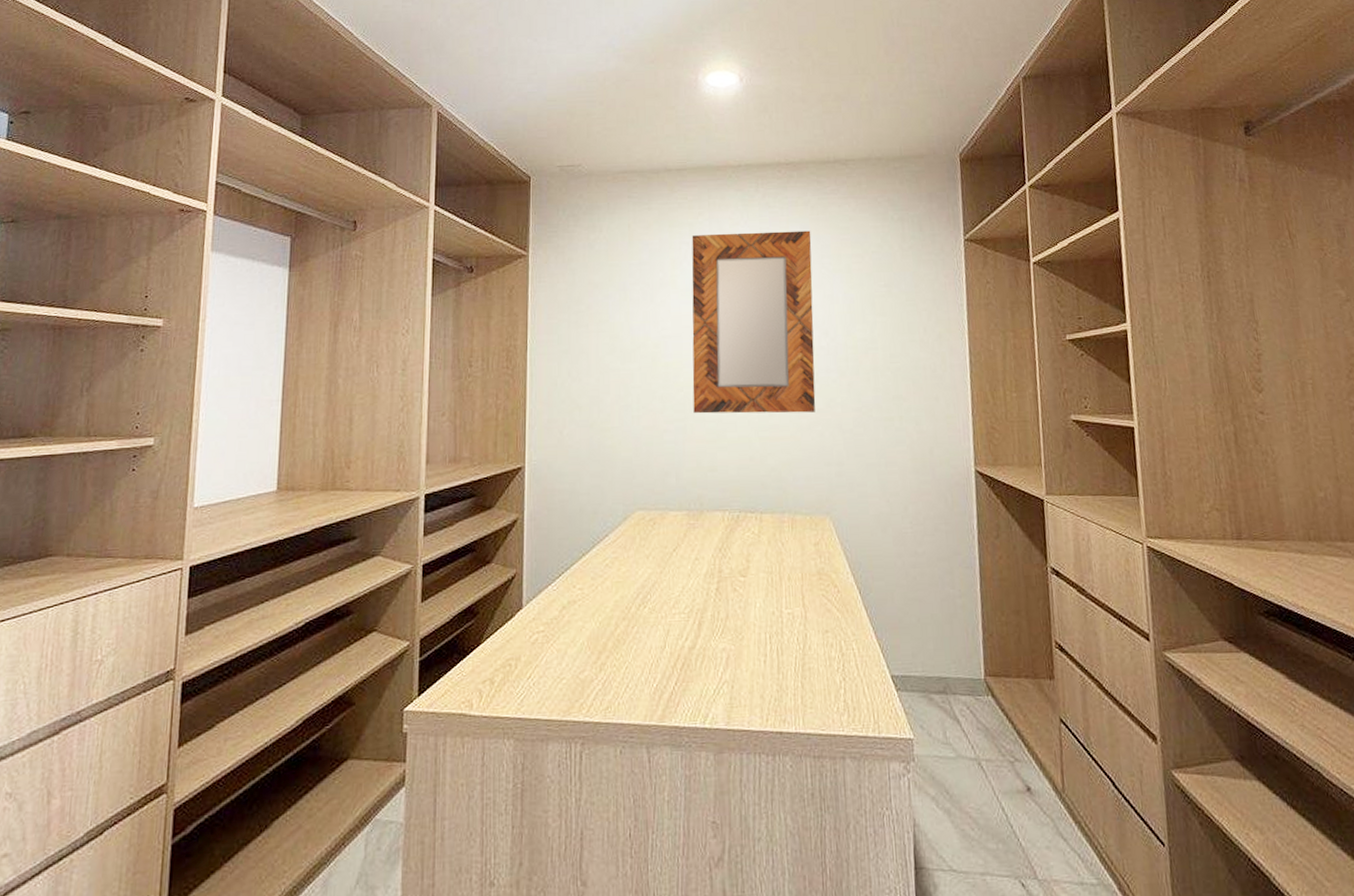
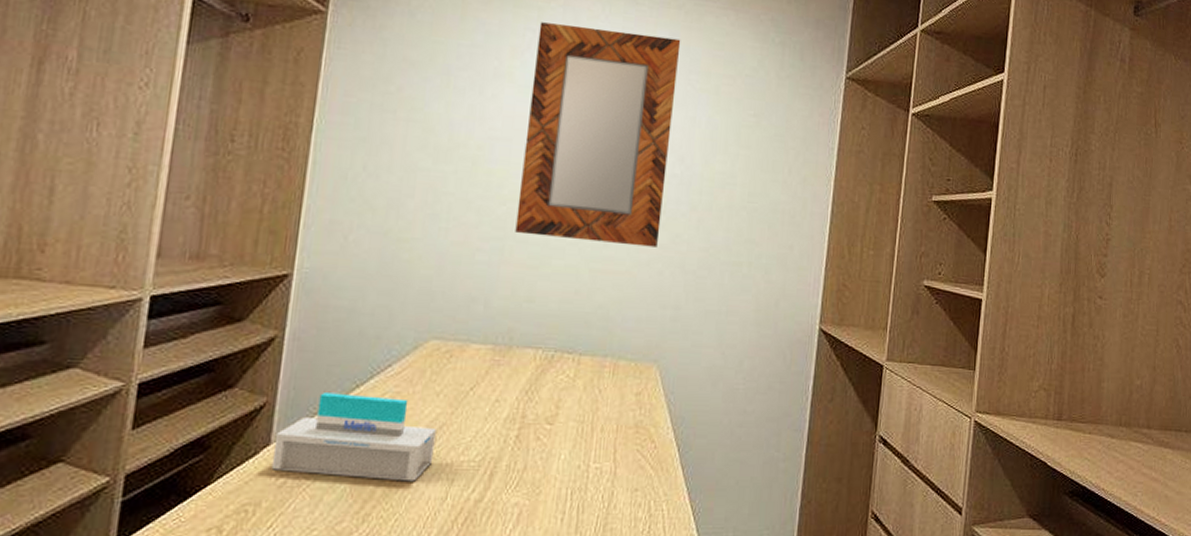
tissue box: none [525,561,650,634] -> present [271,393,436,482]

